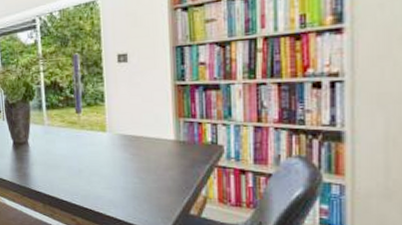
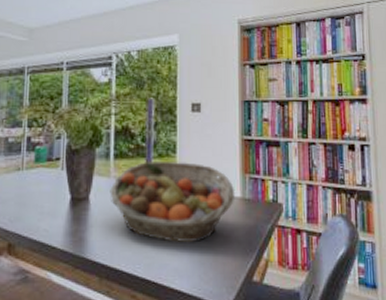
fruit basket: none [45,109,169,180] -> present [110,162,235,243]

